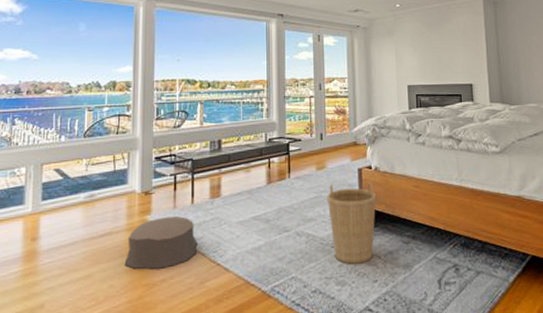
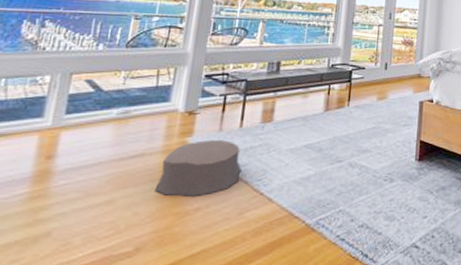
basket: present [327,182,377,264] -> none [384,115,435,199]

